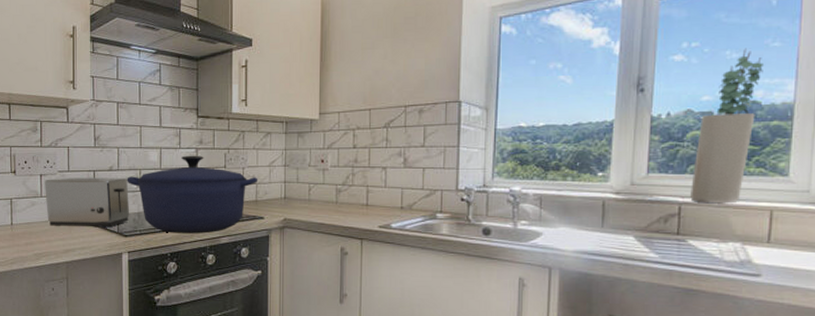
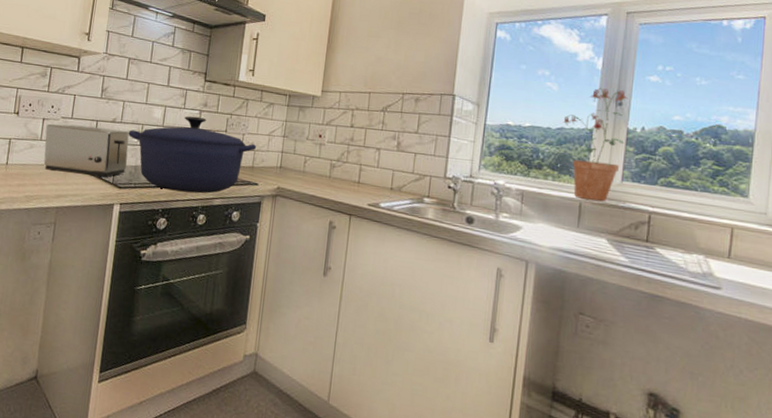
potted plant: none [580,74,650,198] -> present [563,87,628,202]
vase: present [690,48,763,204] -> none [660,77,729,218]

